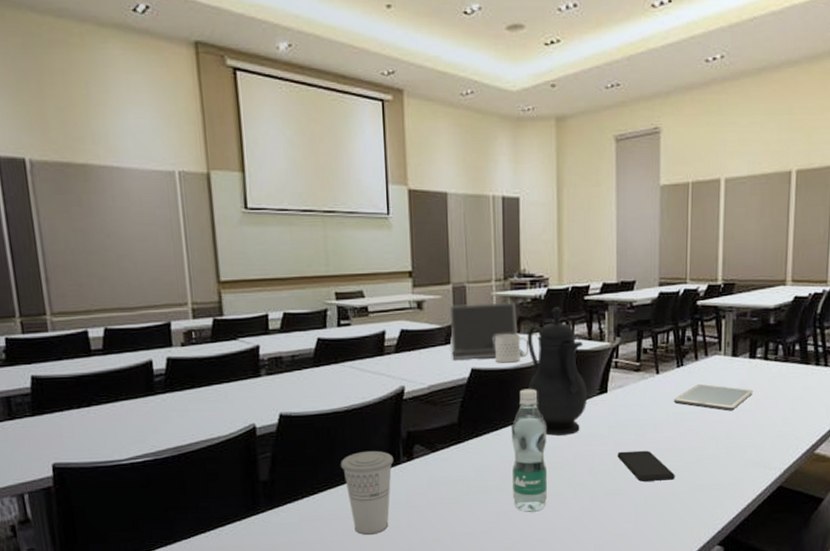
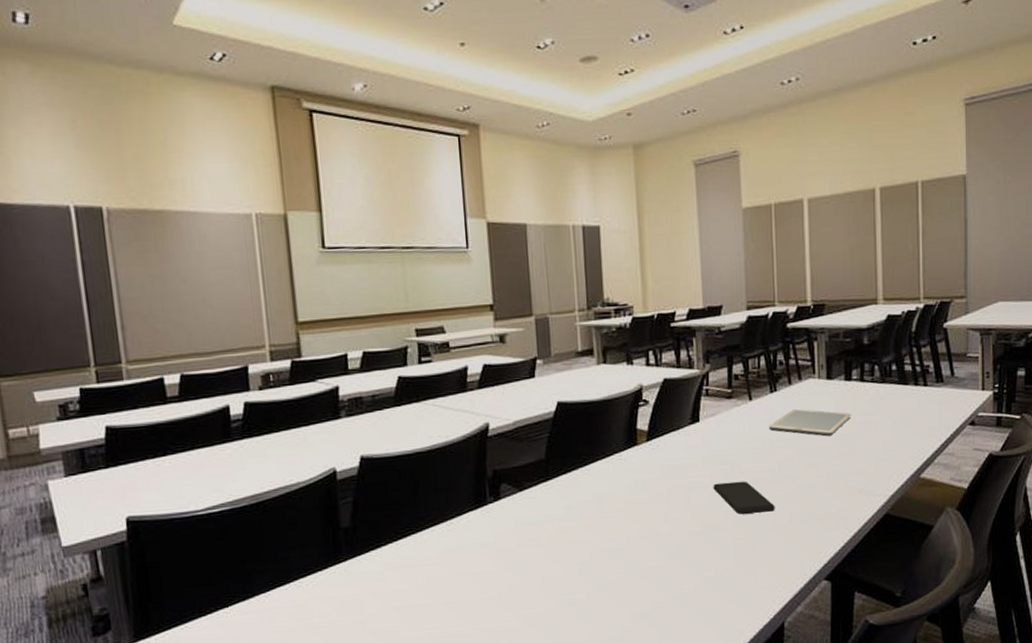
cup: present [341,450,394,536] -> none [425,491,480,582]
laptop: present [449,302,524,359] -> none [532,331,611,393]
mug: present [494,333,529,363] -> none [579,364,617,395]
bottle: present [512,388,548,512] -> none [601,420,642,551]
coffeepot: present [526,307,588,436] -> none [613,335,679,469]

